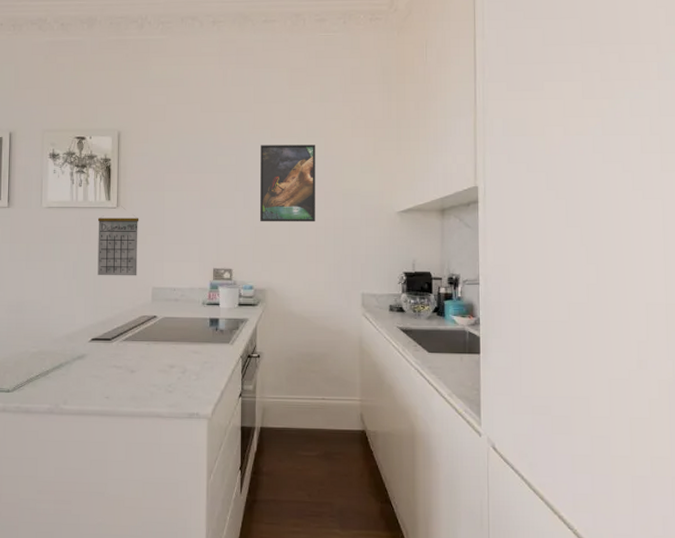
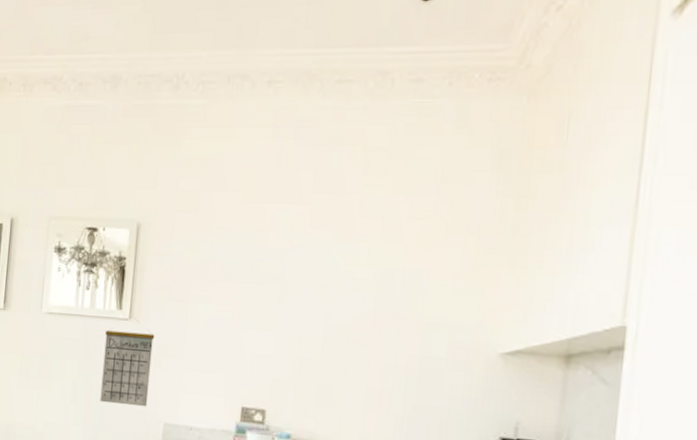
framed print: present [260,144,315,222] -> none [308,250,392,358]

